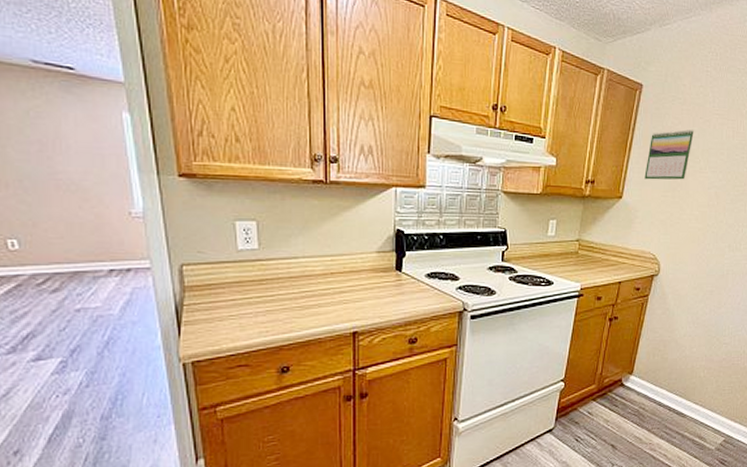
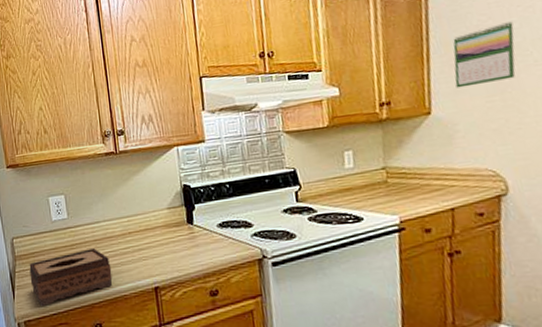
tissue box: none [203,286,307,346] -> present [29,248,113,306]

